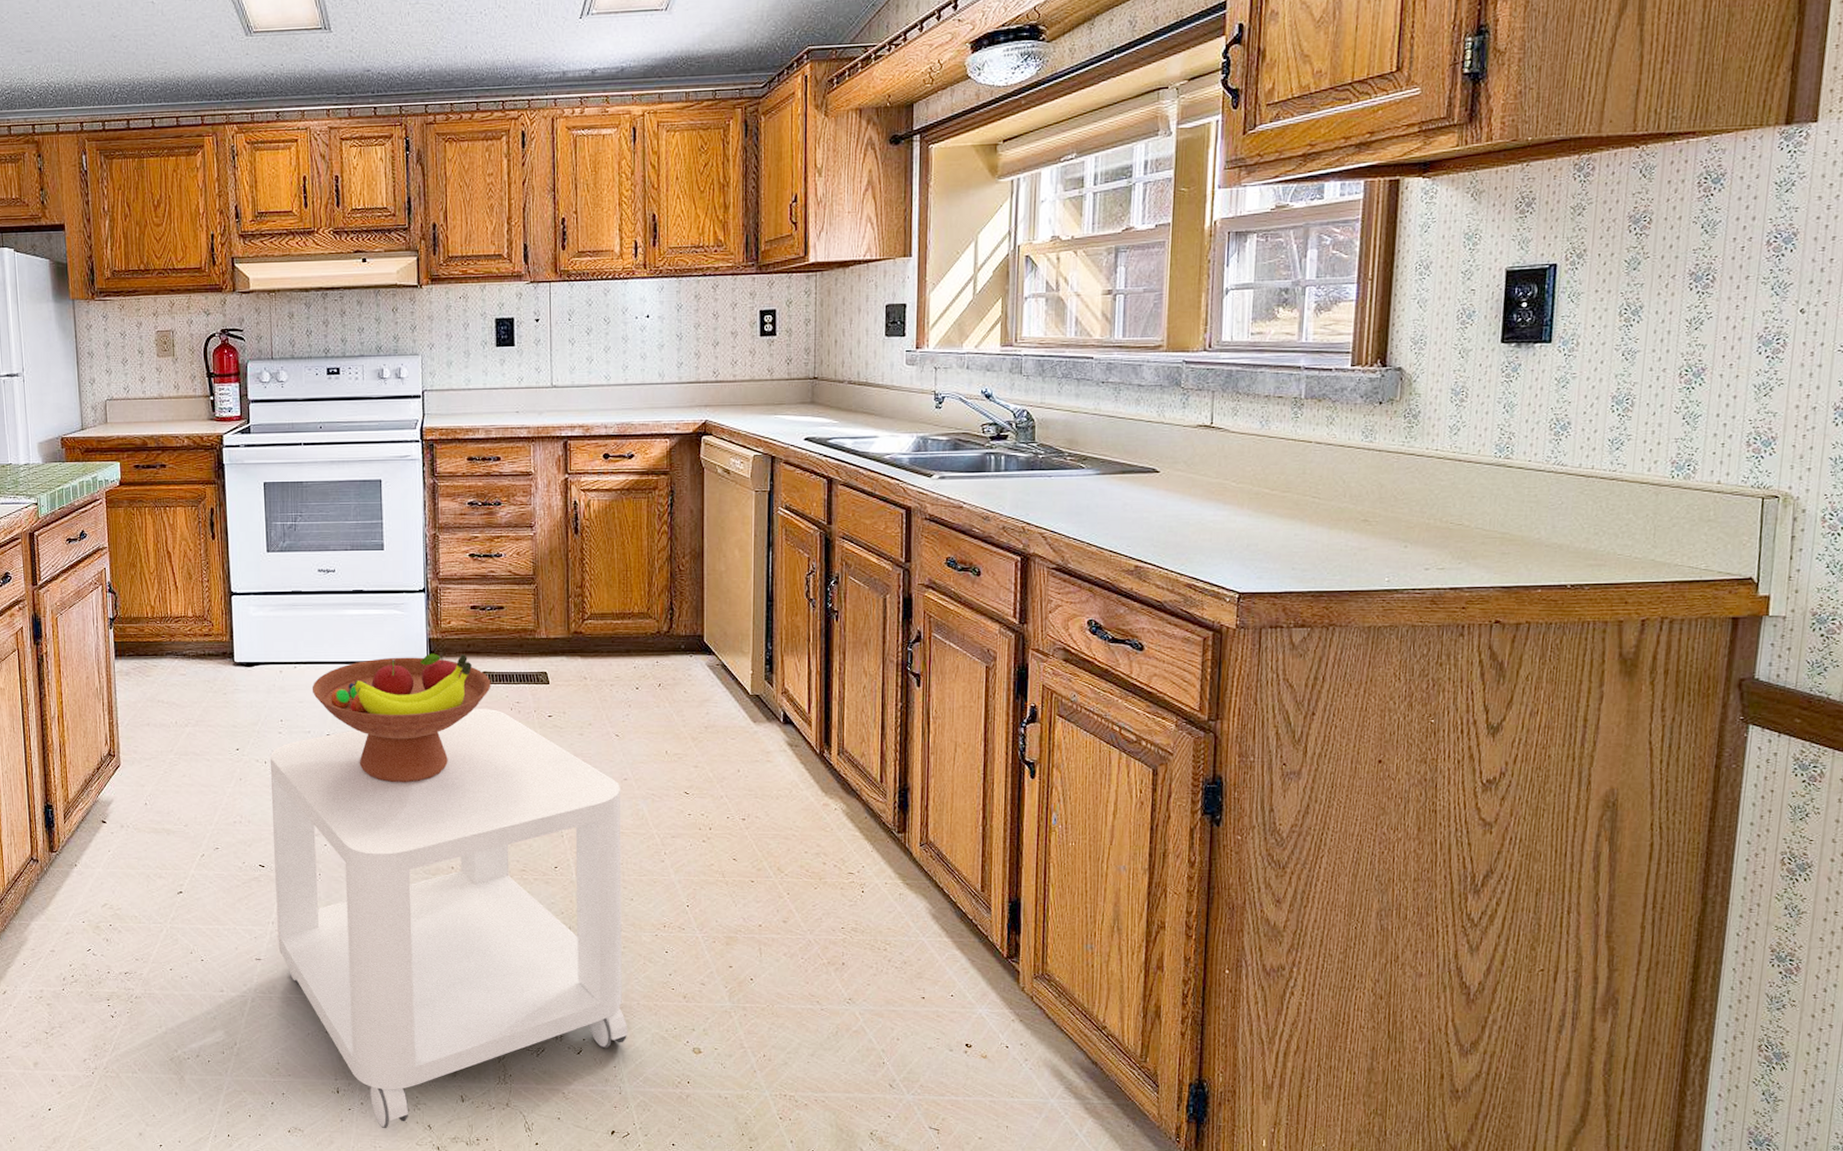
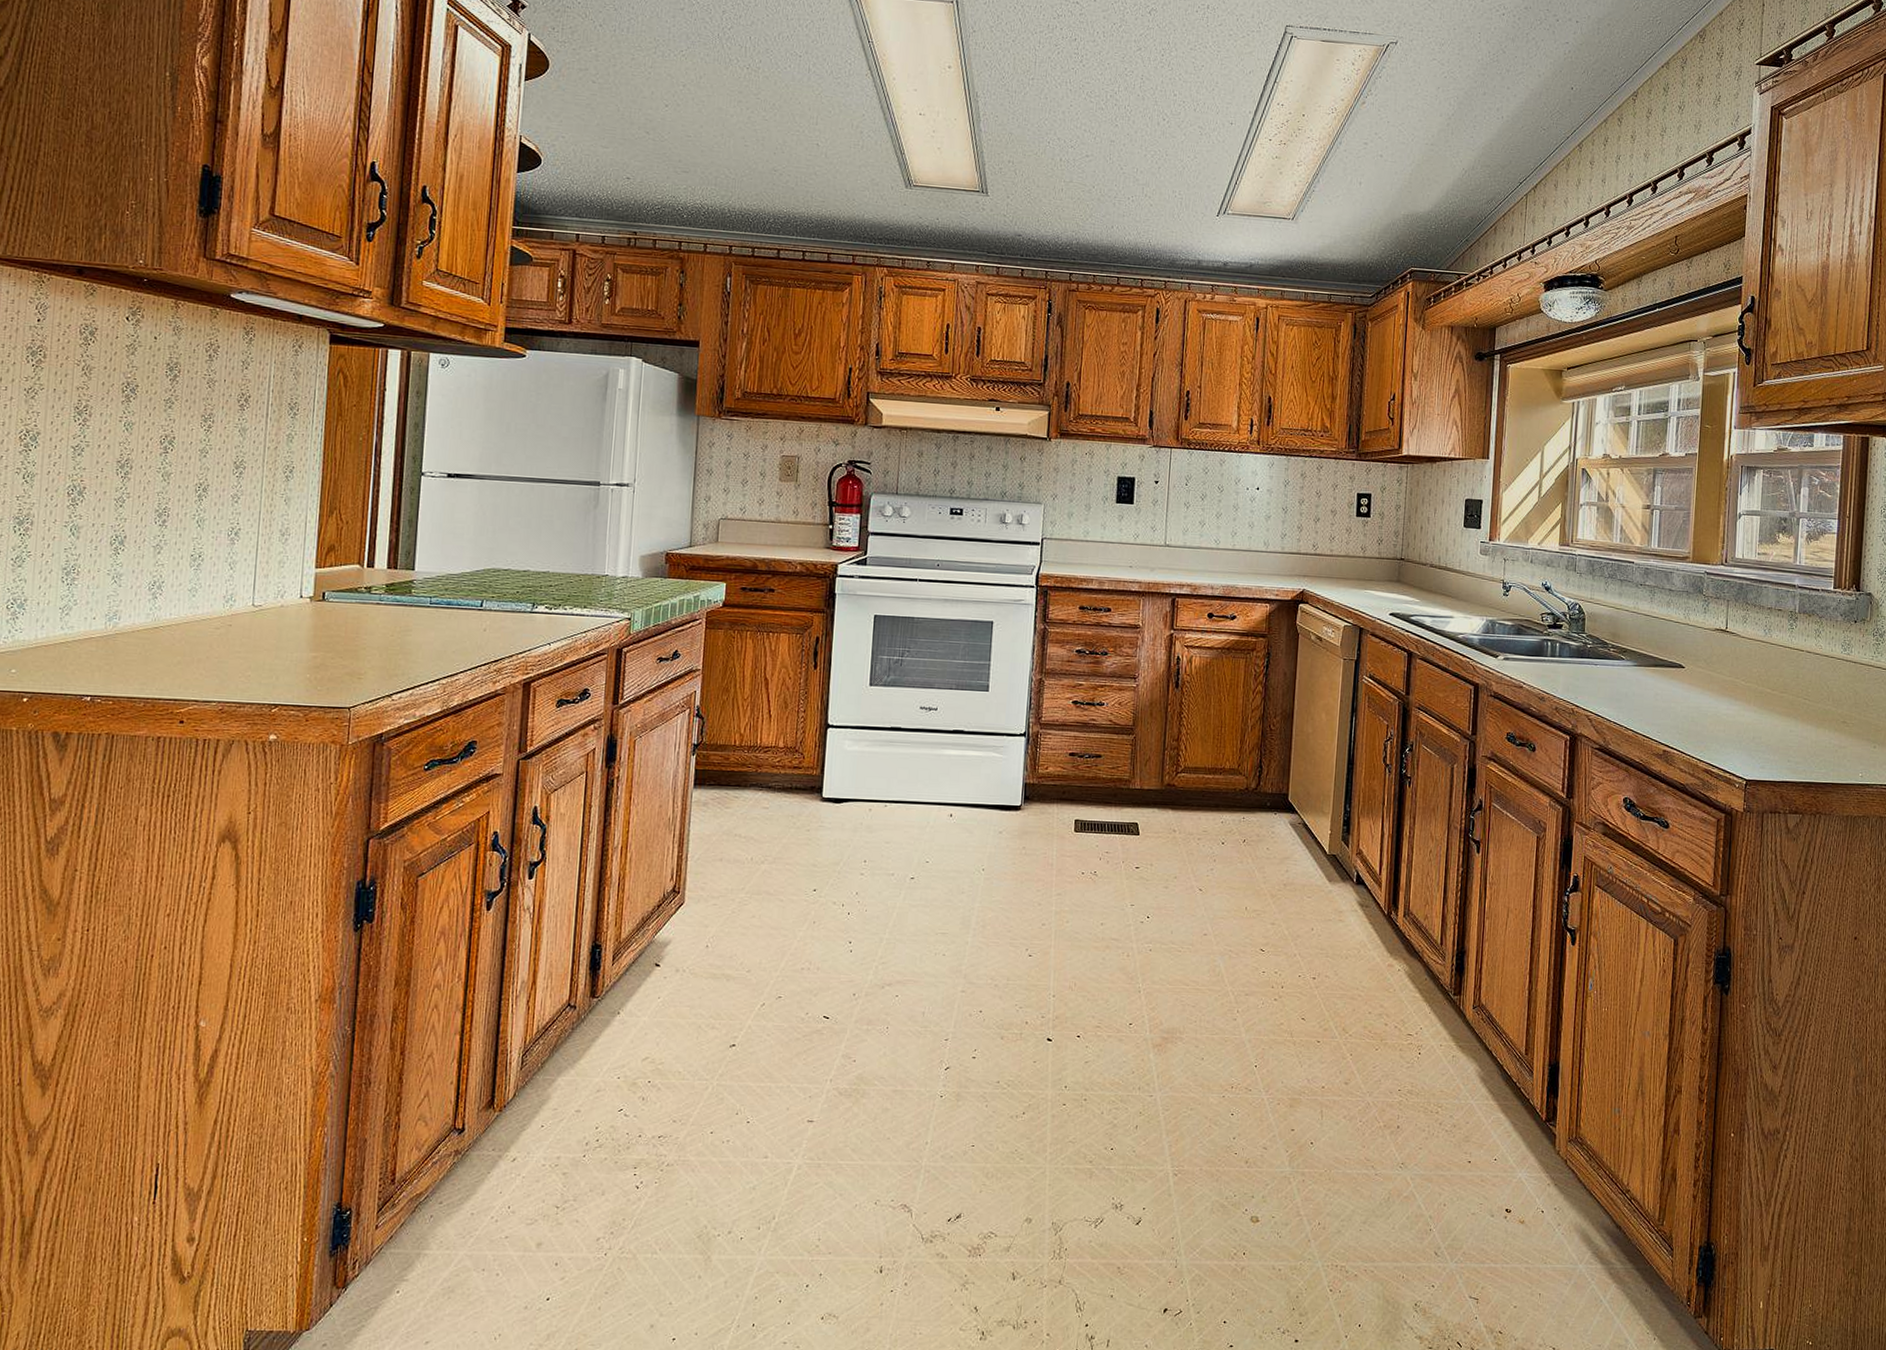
side table: present [269,708,628,1129] -> none [834,856,1200,1313]
fruit bowl: present [311,653,491,783] -> none [900,798,1083,932]

